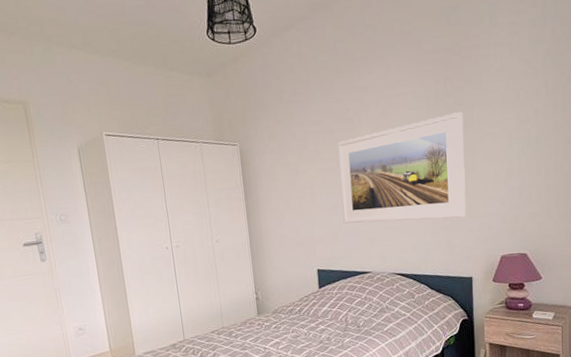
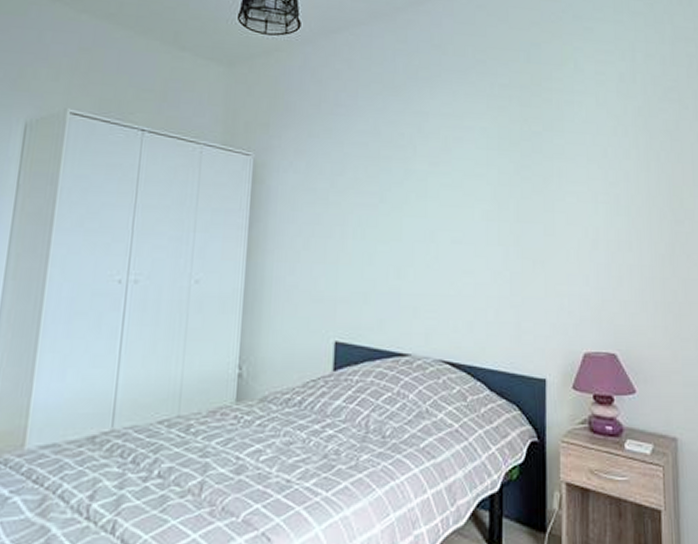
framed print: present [337,112,466,224] -> none [379,160,542,294]

